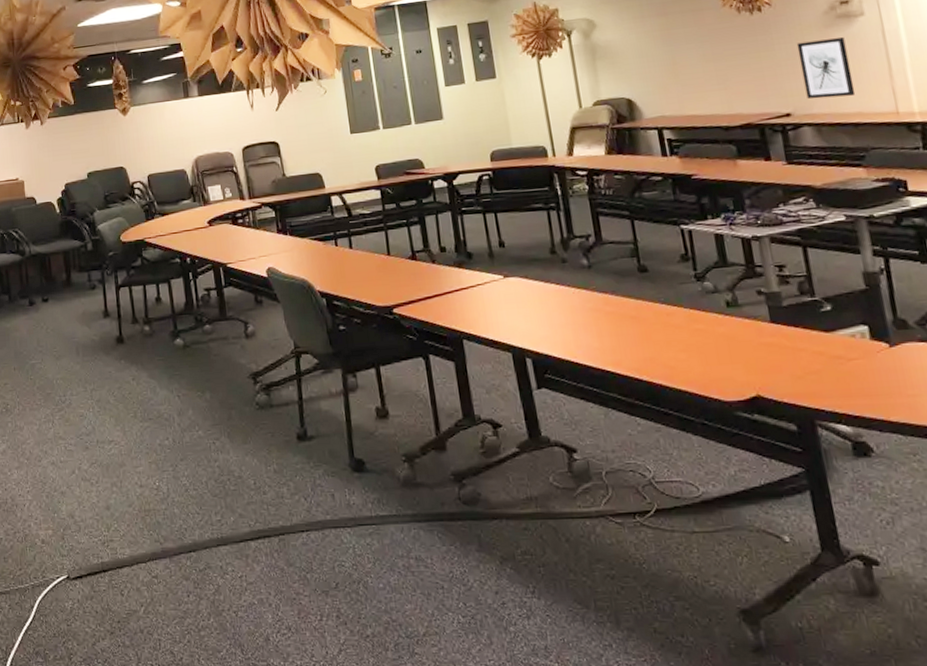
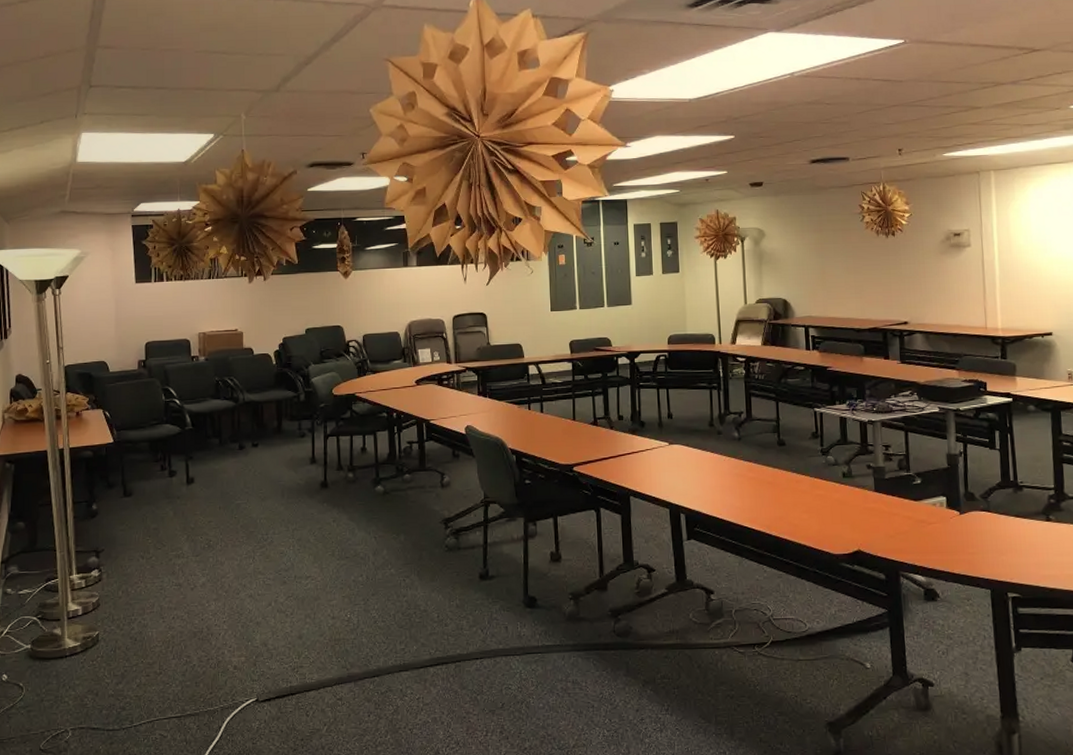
wall art: present [796,37,856,99] -> none [918,263,957,312]

